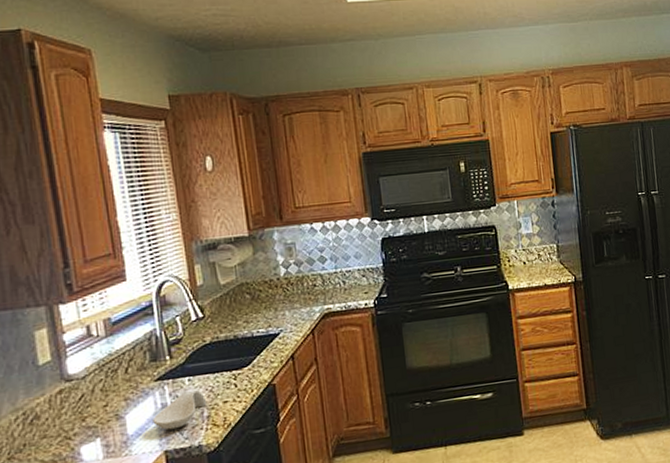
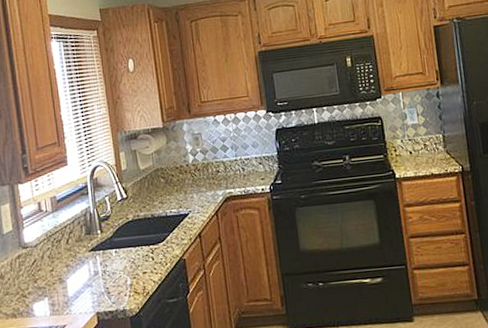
spoon rest: present [152,390,207,430] -> none [87,261,130,295]

